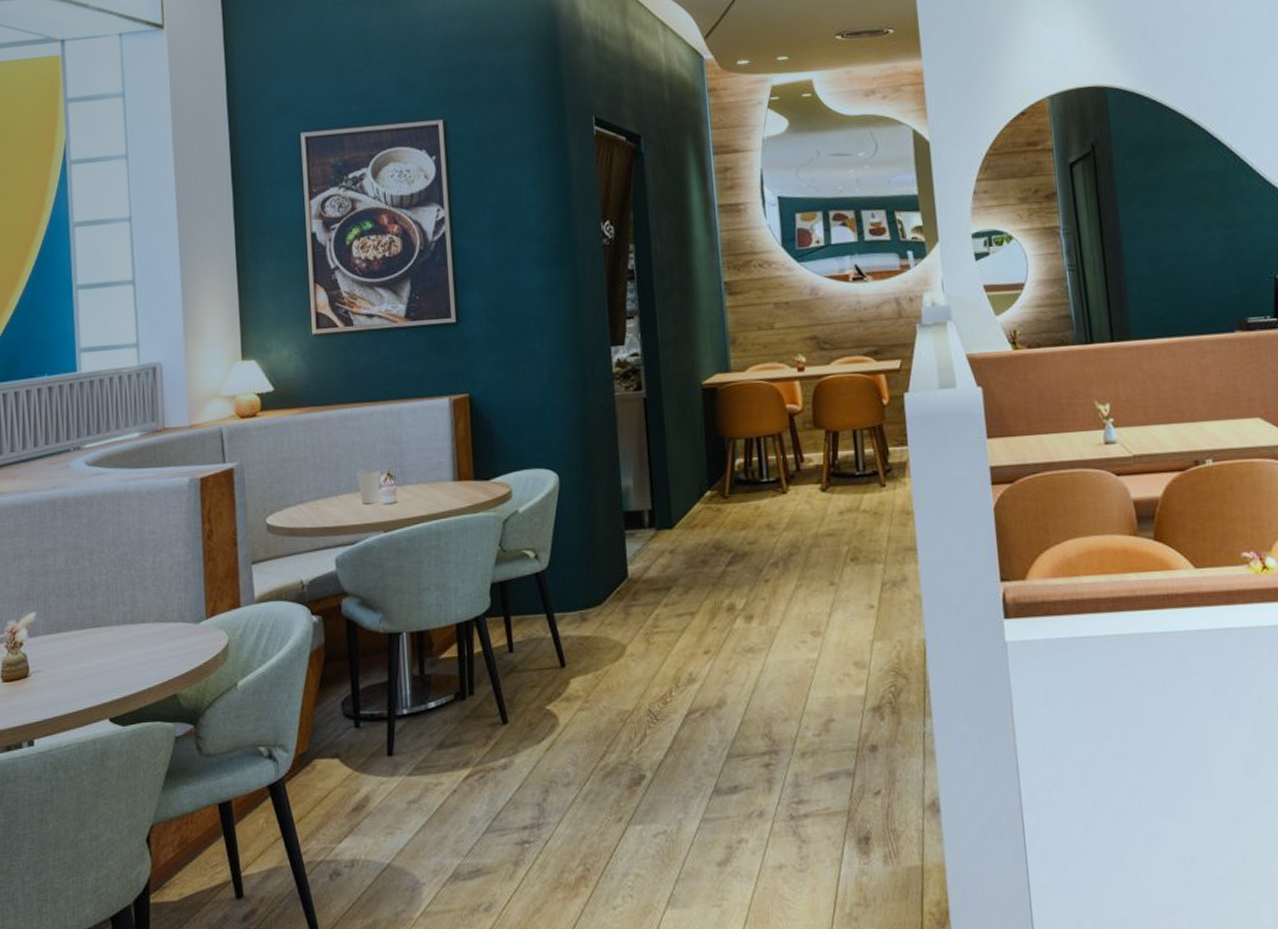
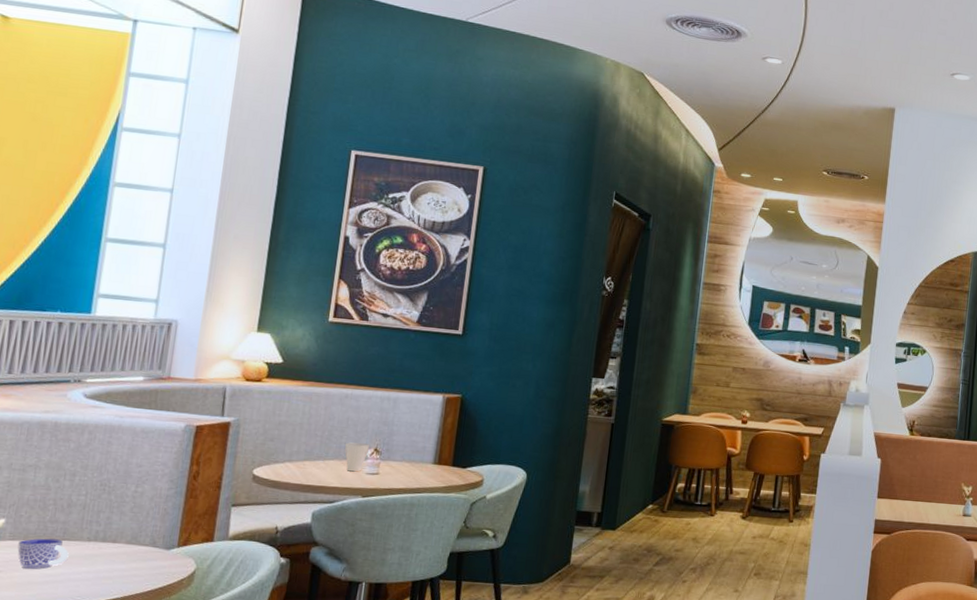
cup: none [52,627,102,665] -> present [17,538,69,570]

